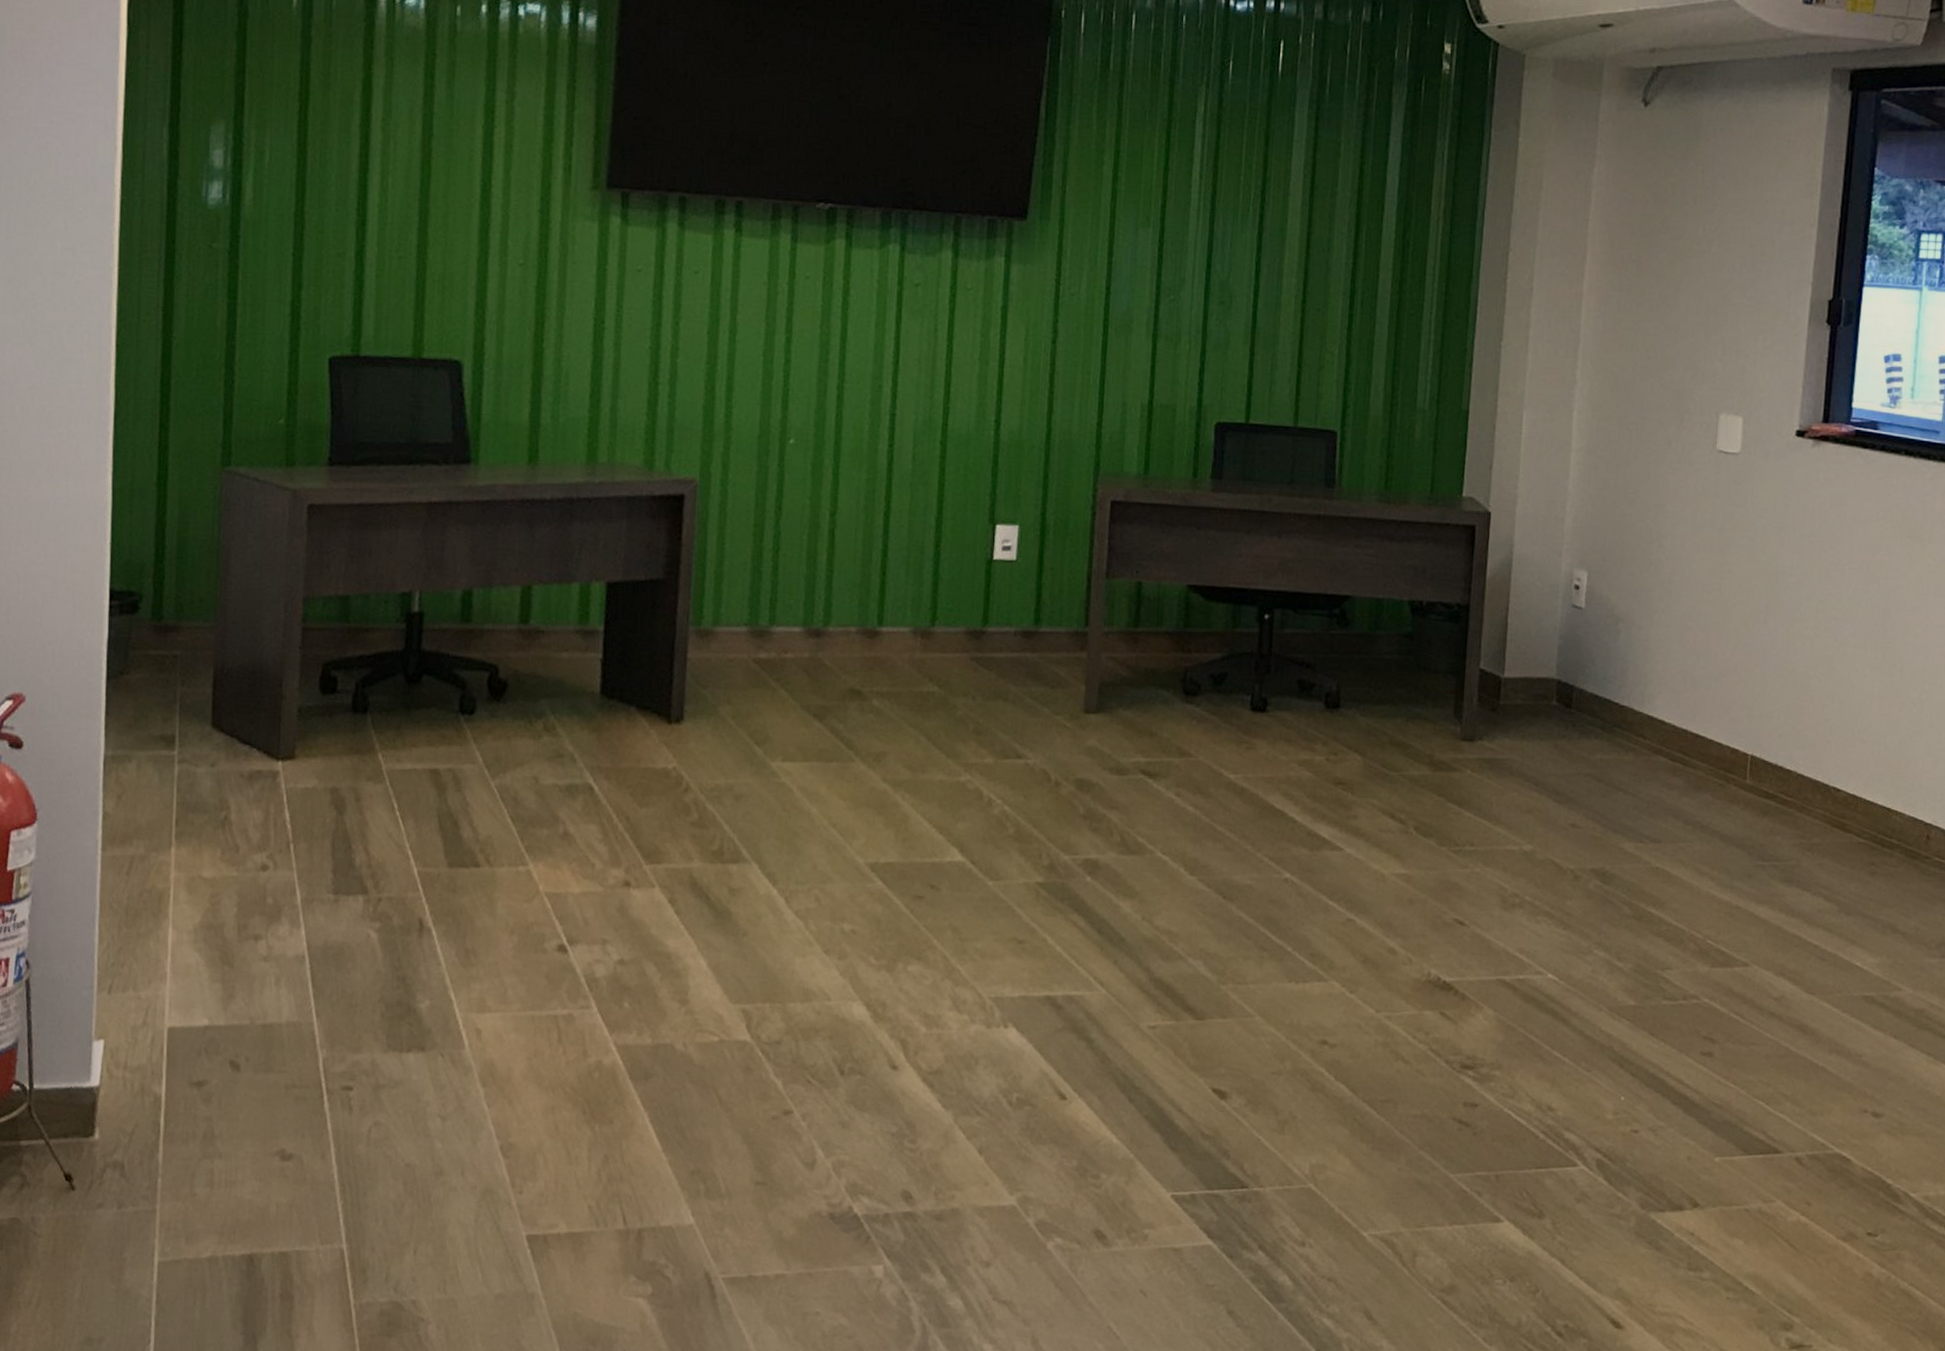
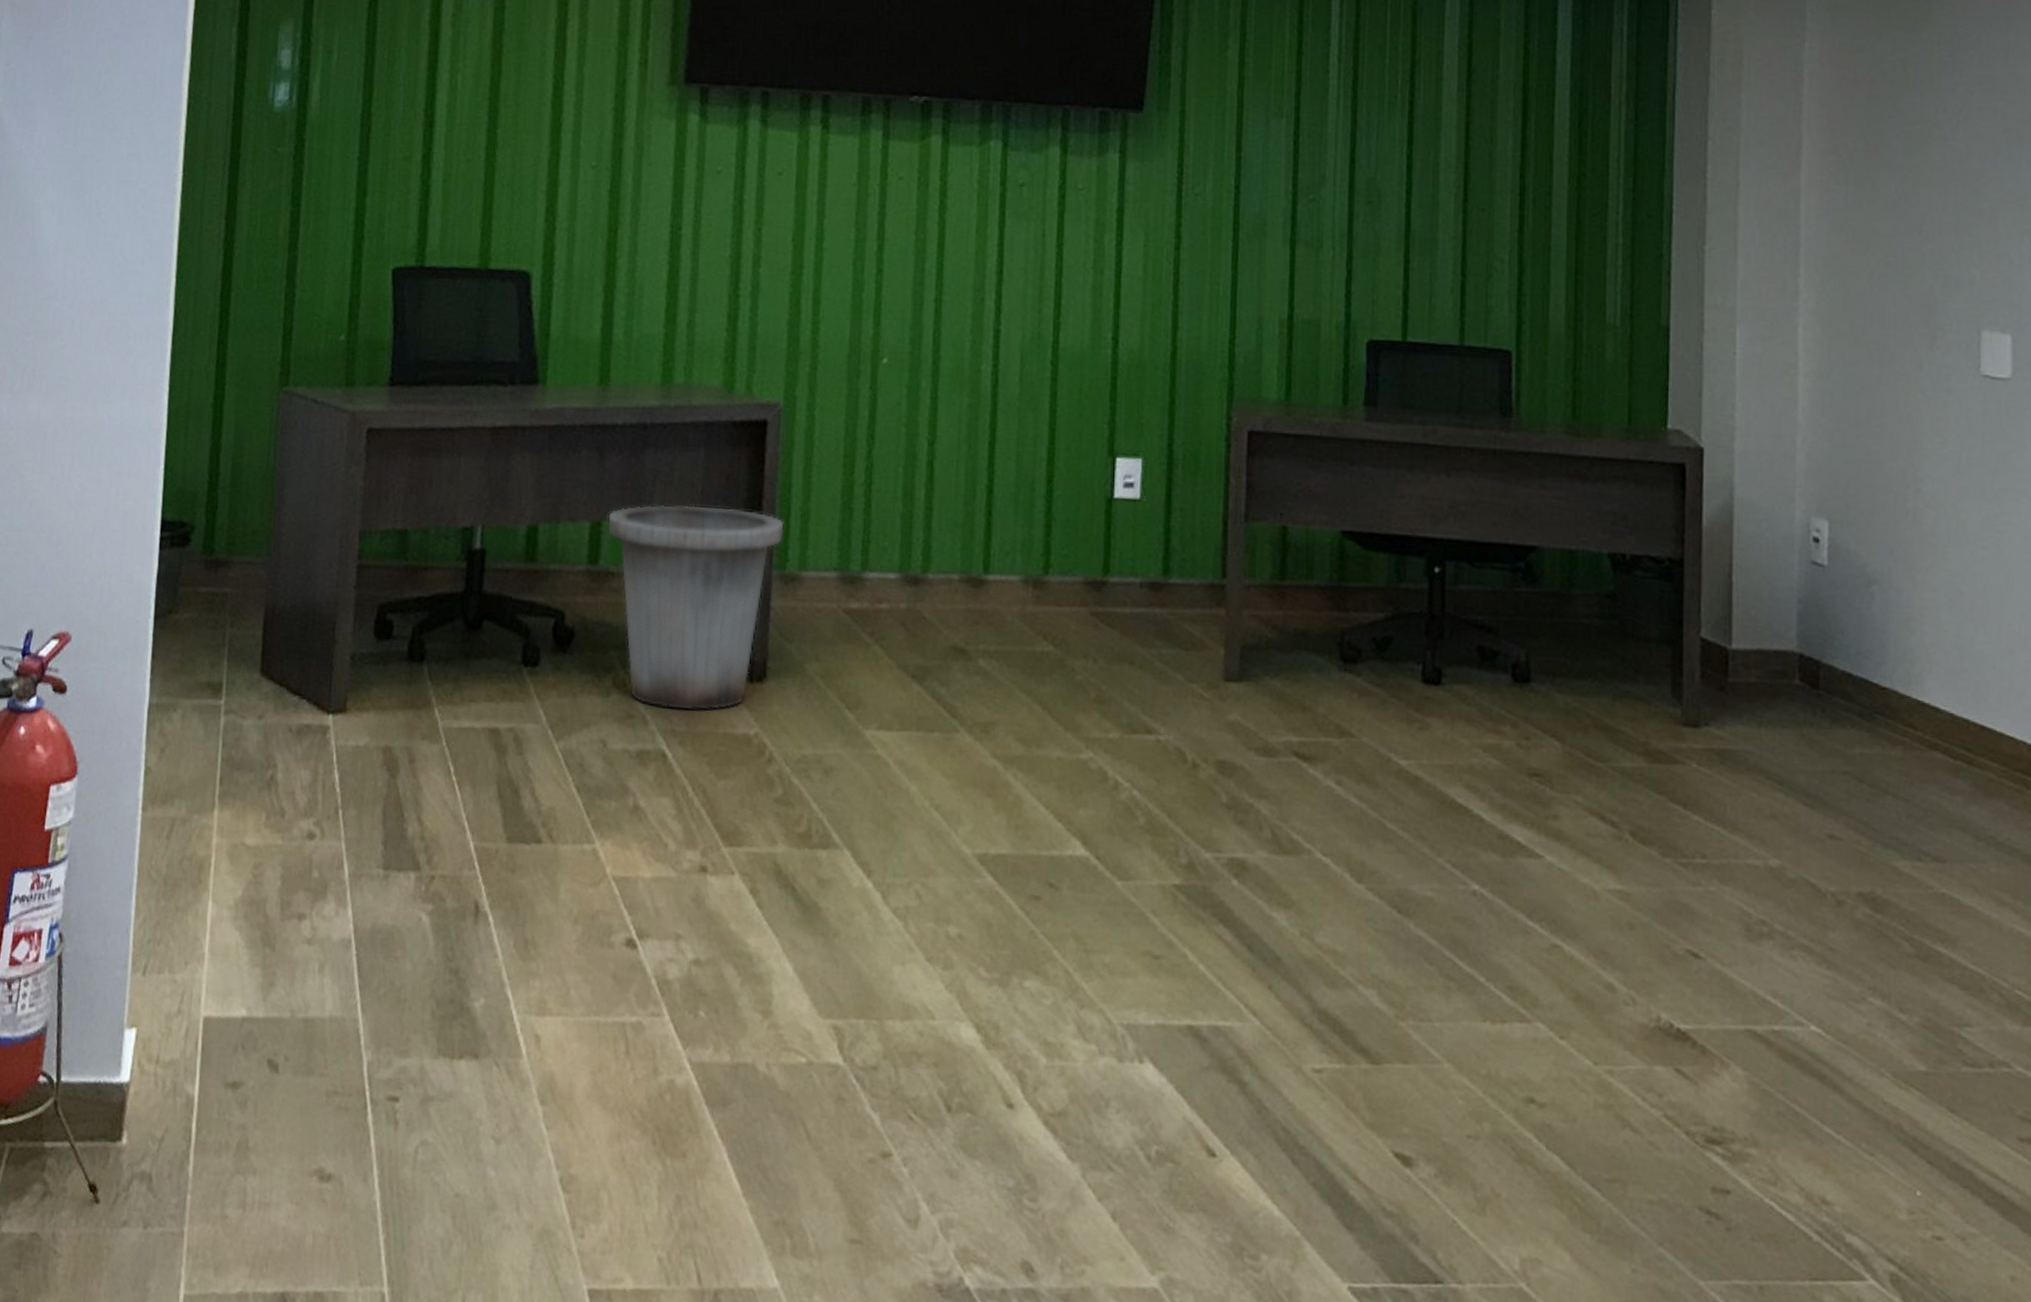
trash can: none [538,570,700,749] -> present [608,505,784,711]

